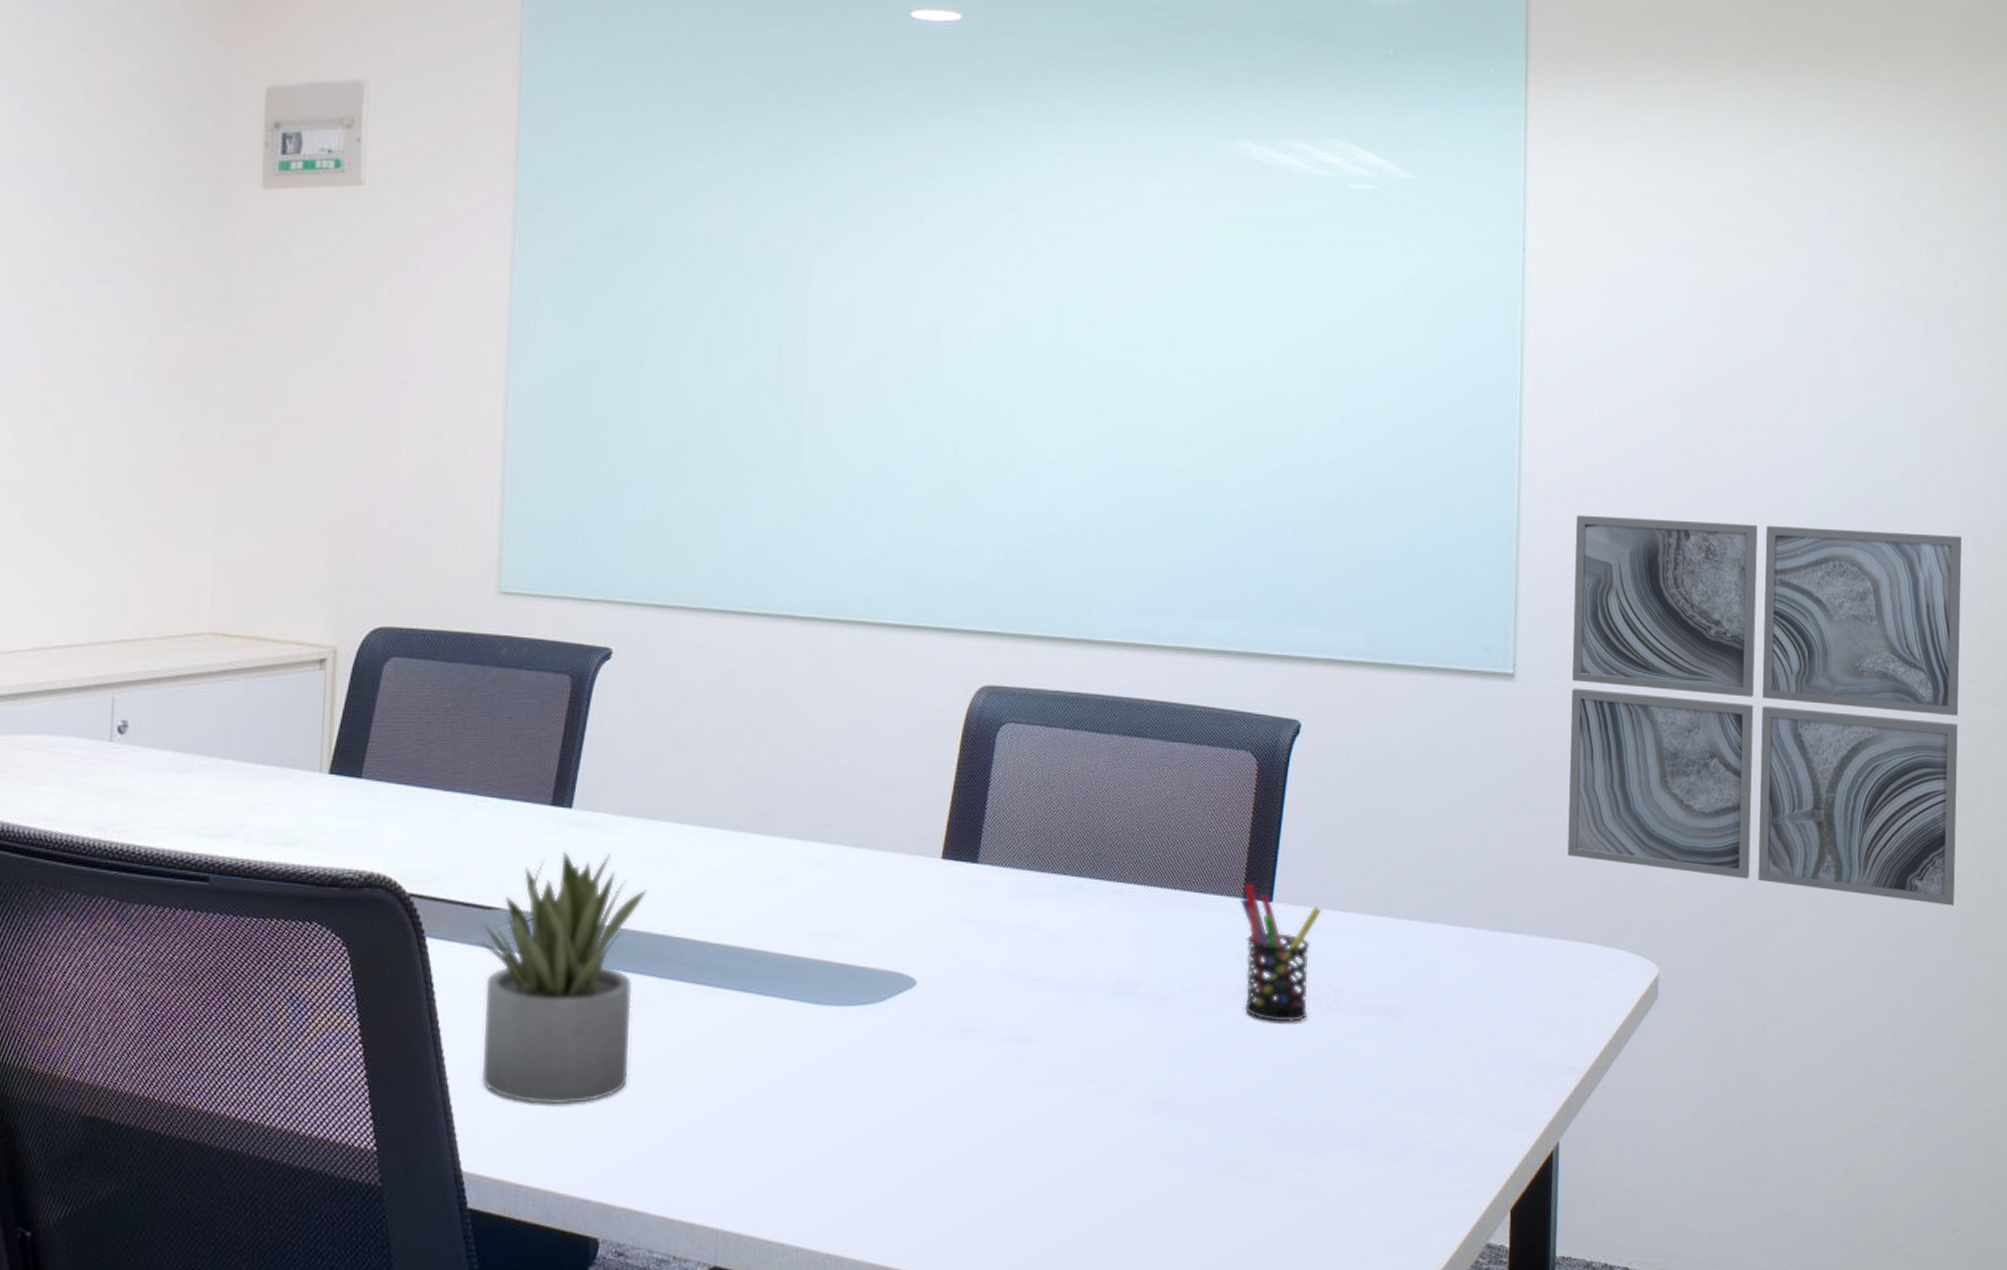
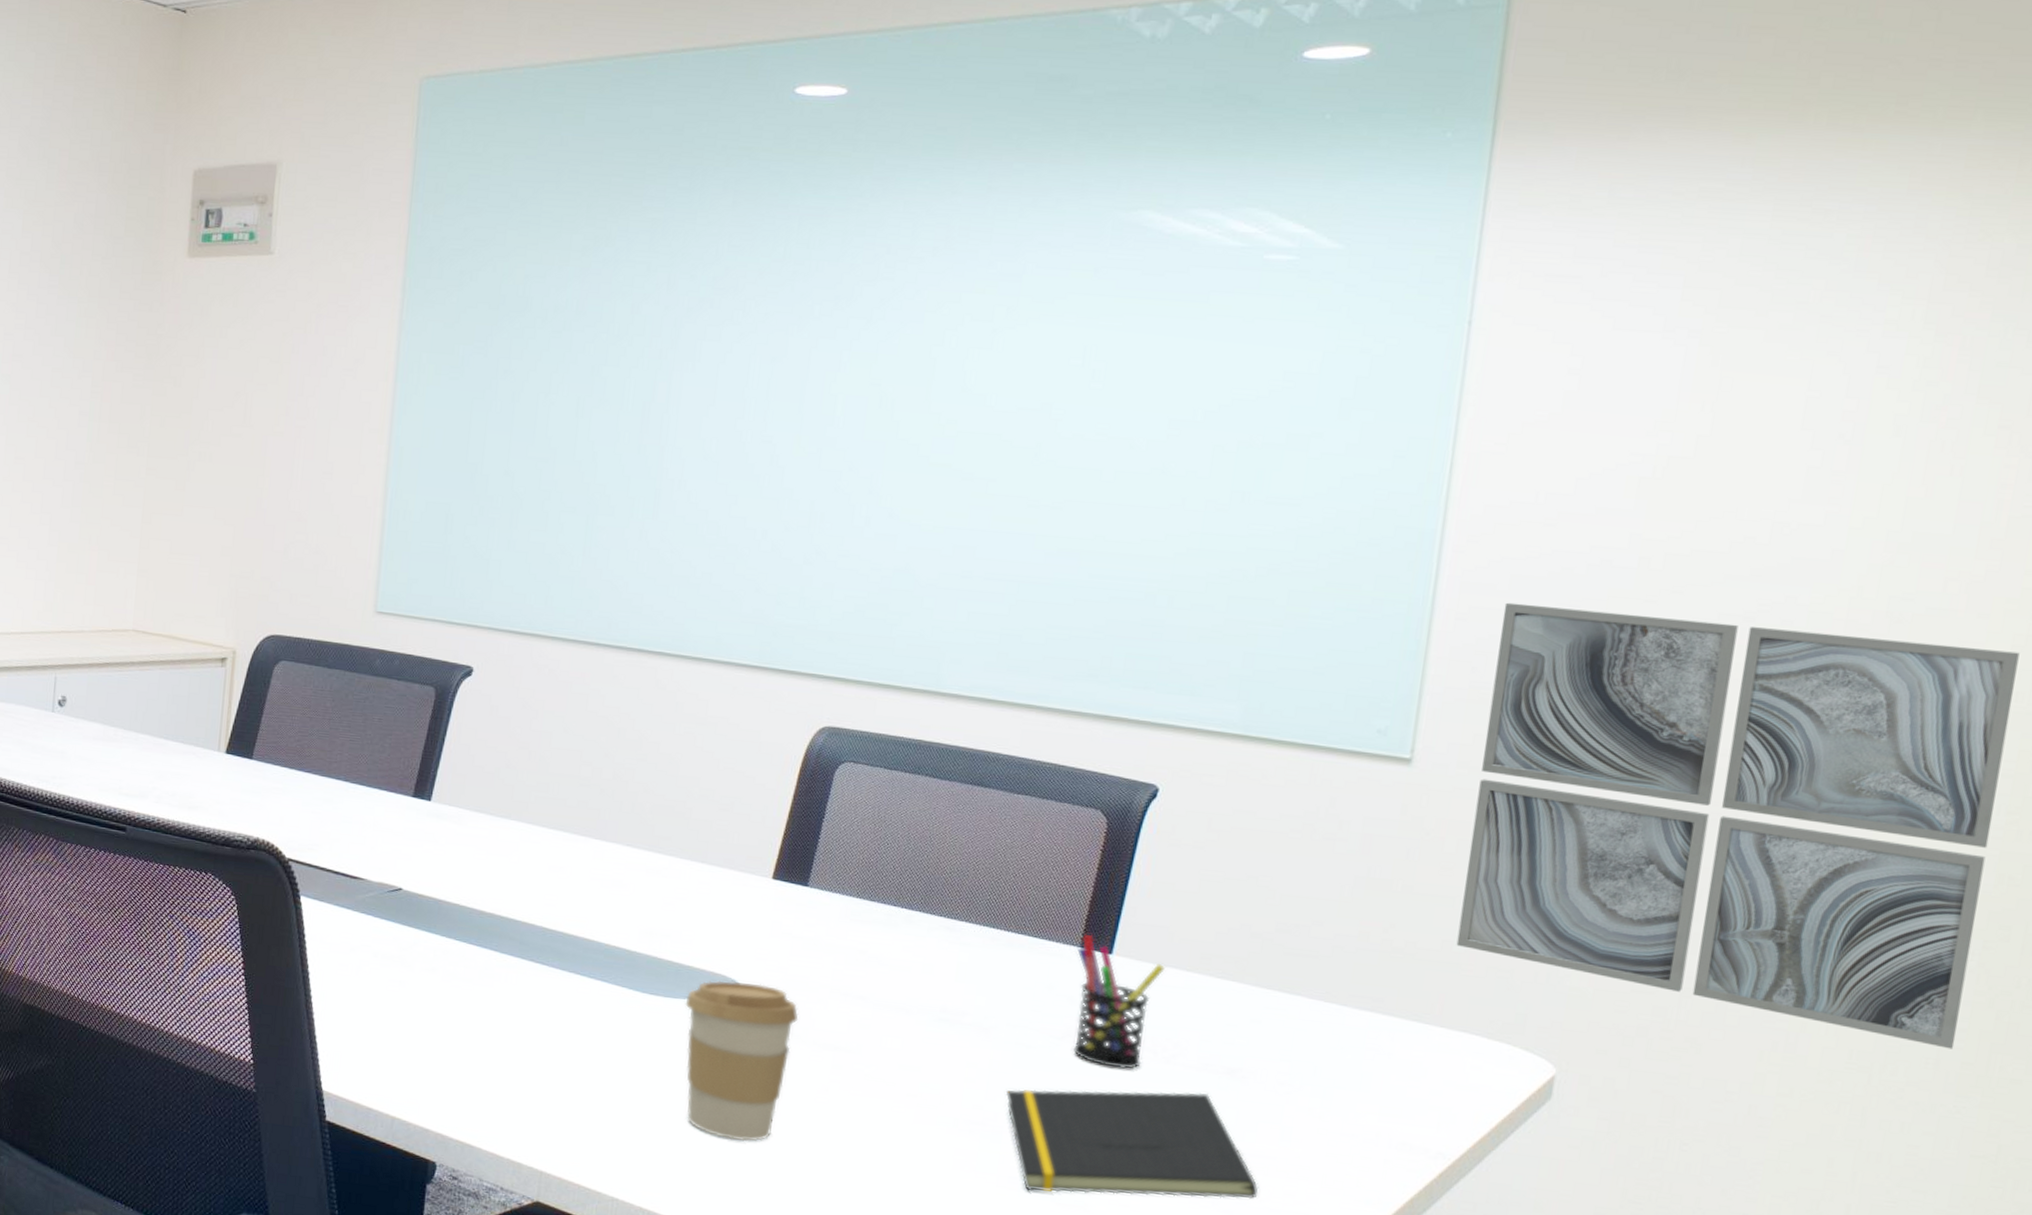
succulent plant: present [478,852,647,1105] -> none [342,838,494,1049]
coffee cup: none [861,978,978,1160] -> present [685,980,799,1142]
notepad: none [1185,1036,1423,1169] -> present [1005,1088,1259,1200]

